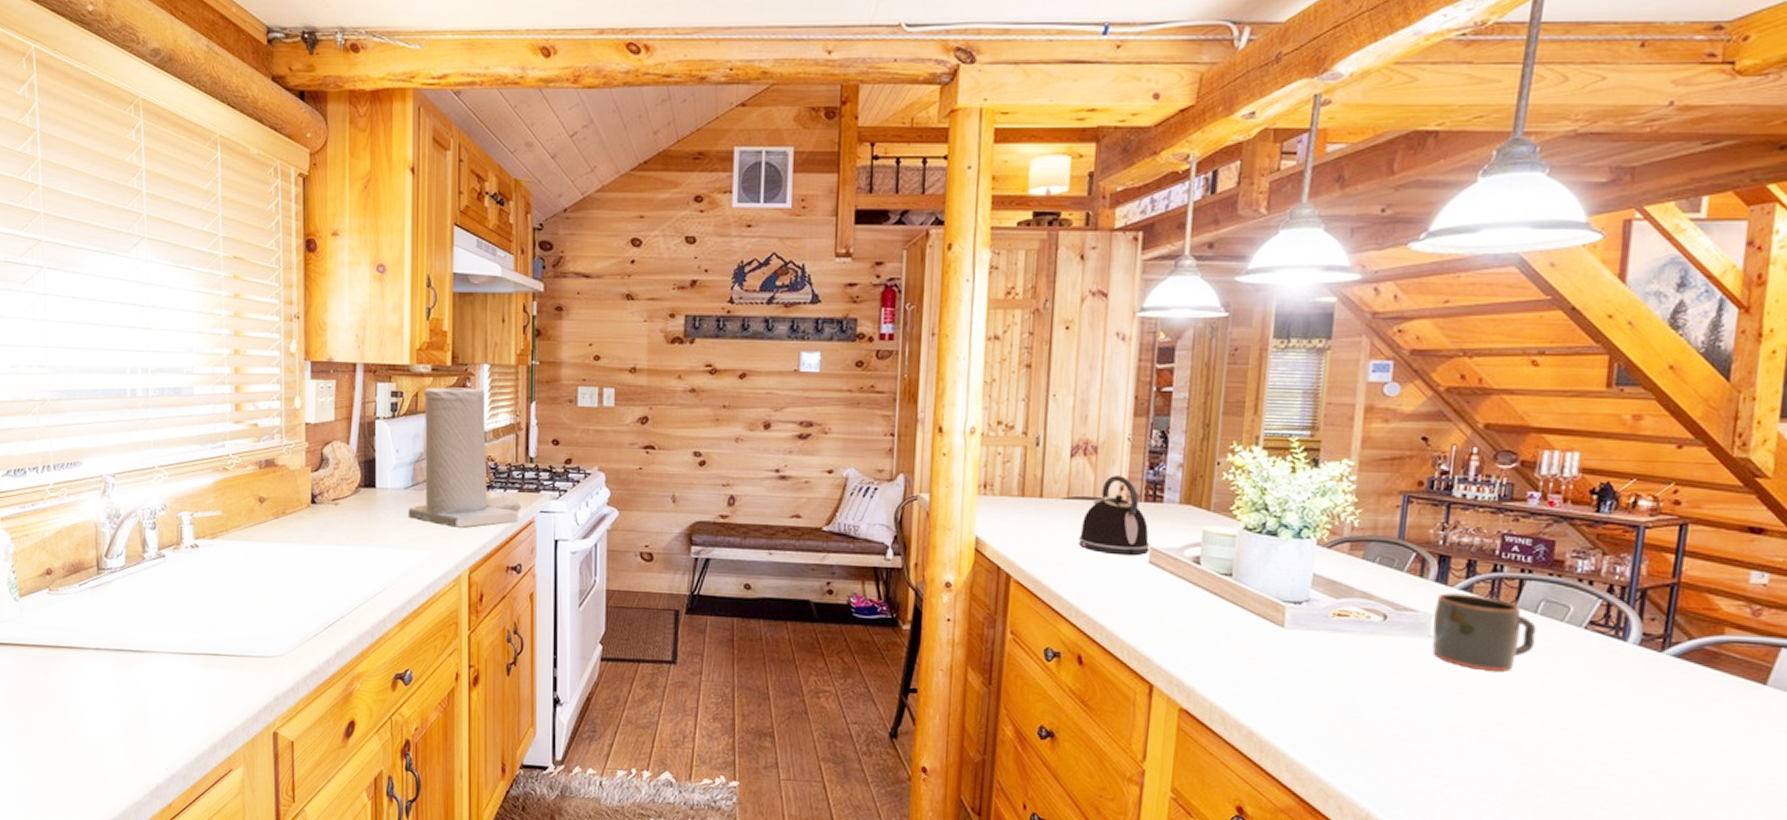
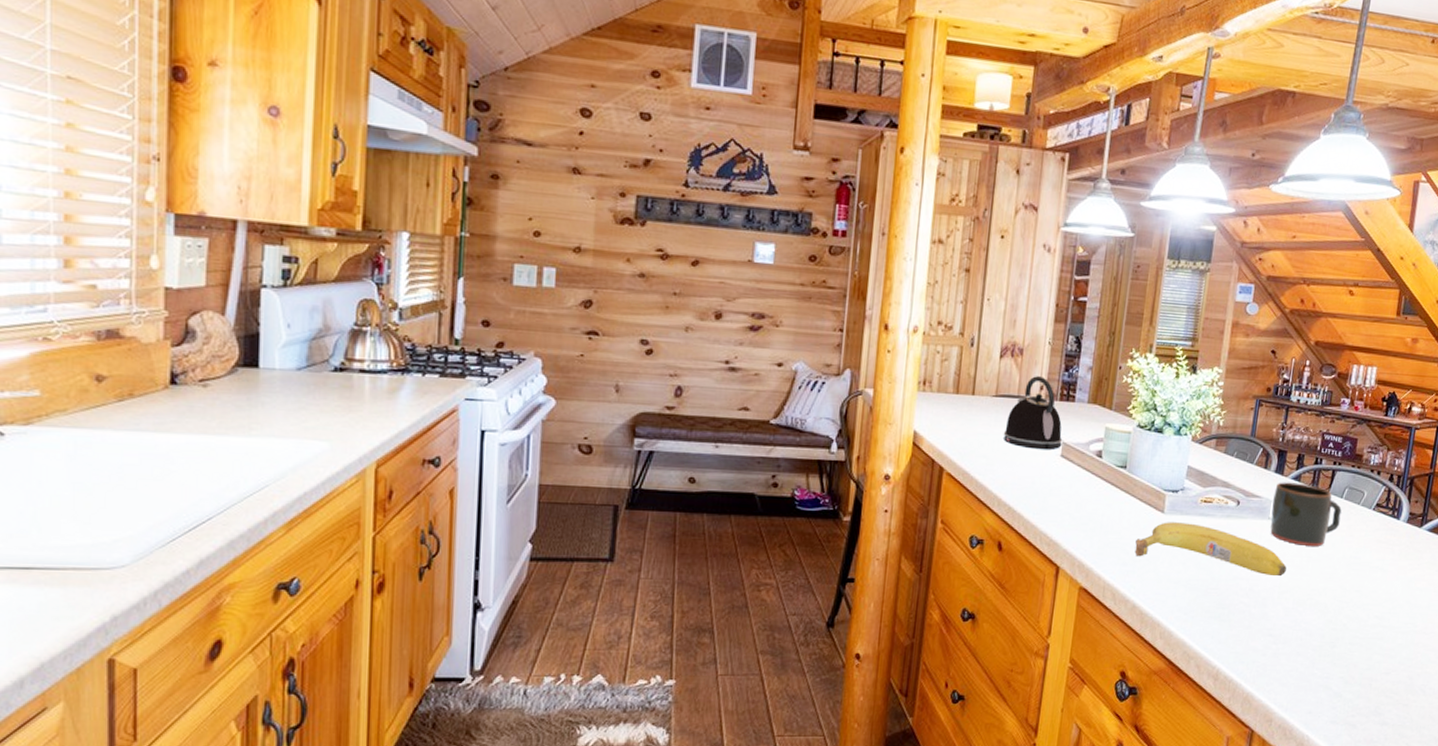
paper towel: present [408,387,521,528] -> none [300,254,442,416]
fruit: none [1248,637,1458,707] -> present [1134,522,1287,577]

